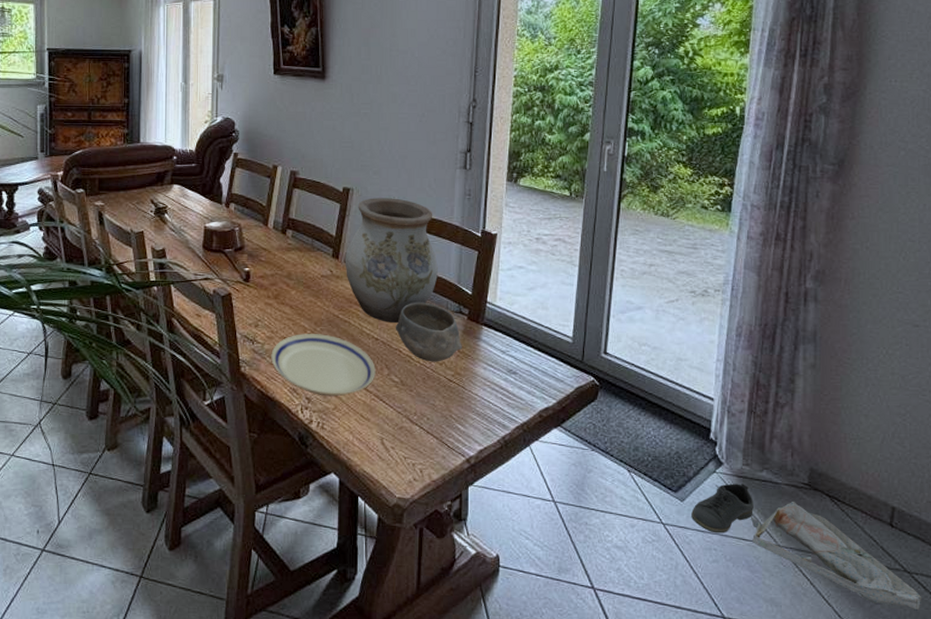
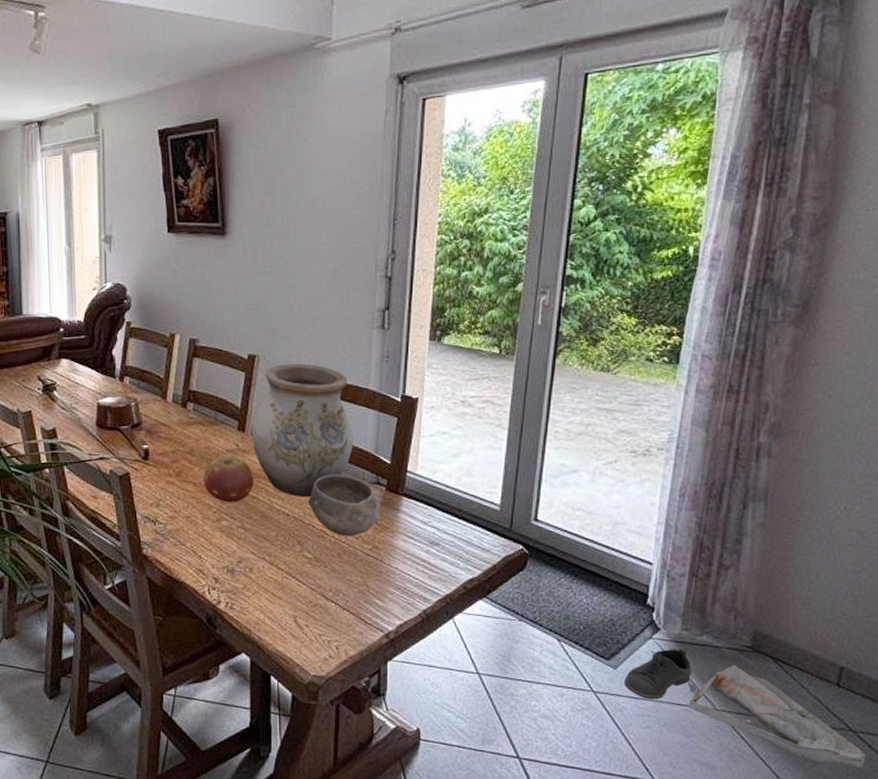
plate: present [271,334,376,397] -> none [174,512,287,576]
fruit: none [300,281,345,325] -> present [203,456,253,502]

